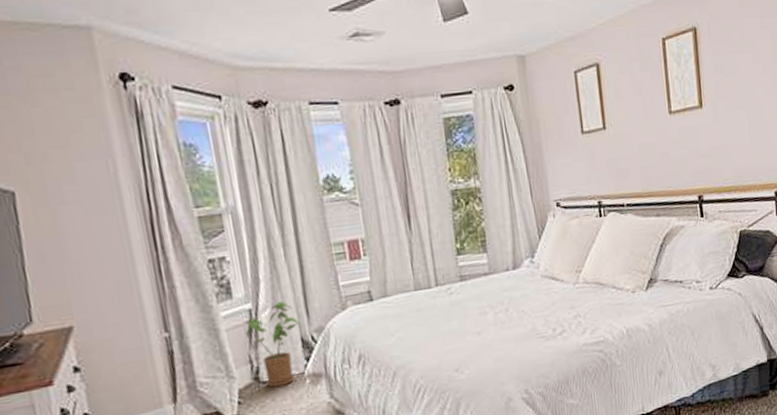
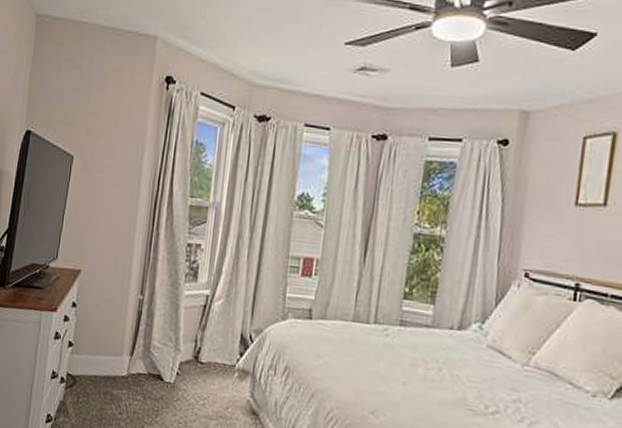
house plant: present [246,302,299,387] -> none [199,296,243,372]

